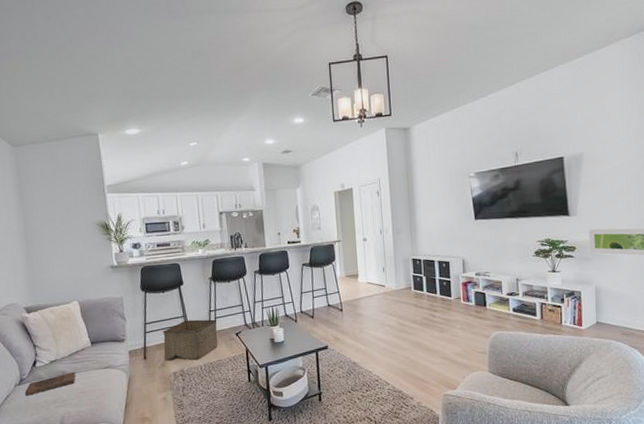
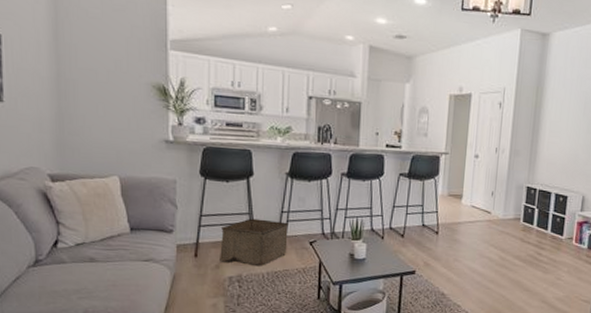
book: present [25,371,76,396] -> none [41,259,107,281]

